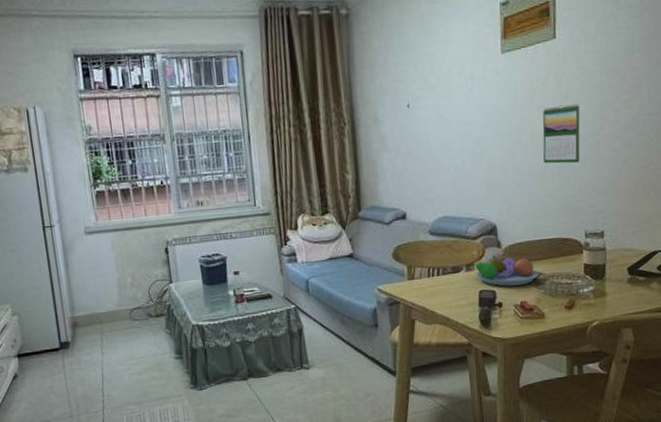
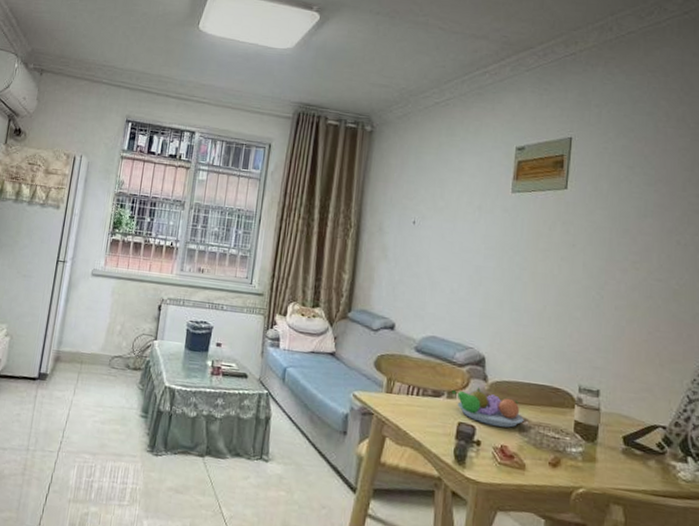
calendar: present [542,103,581,164] -> none [542,252,586,313]

